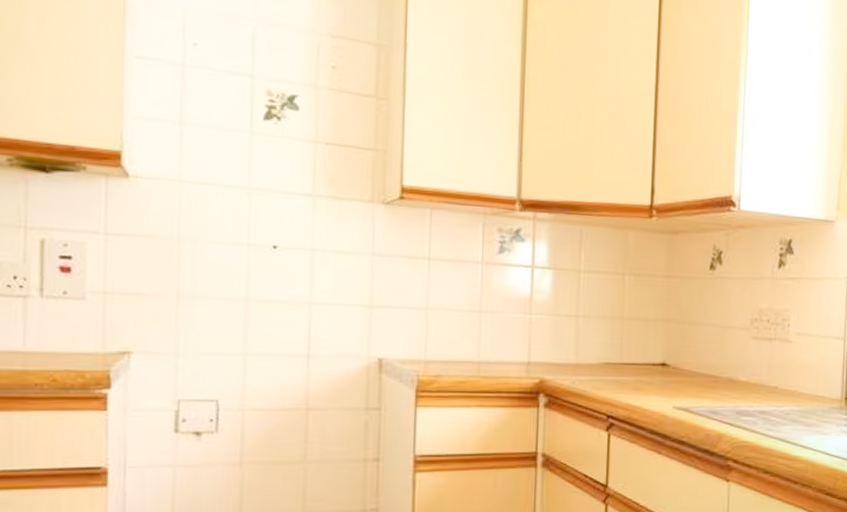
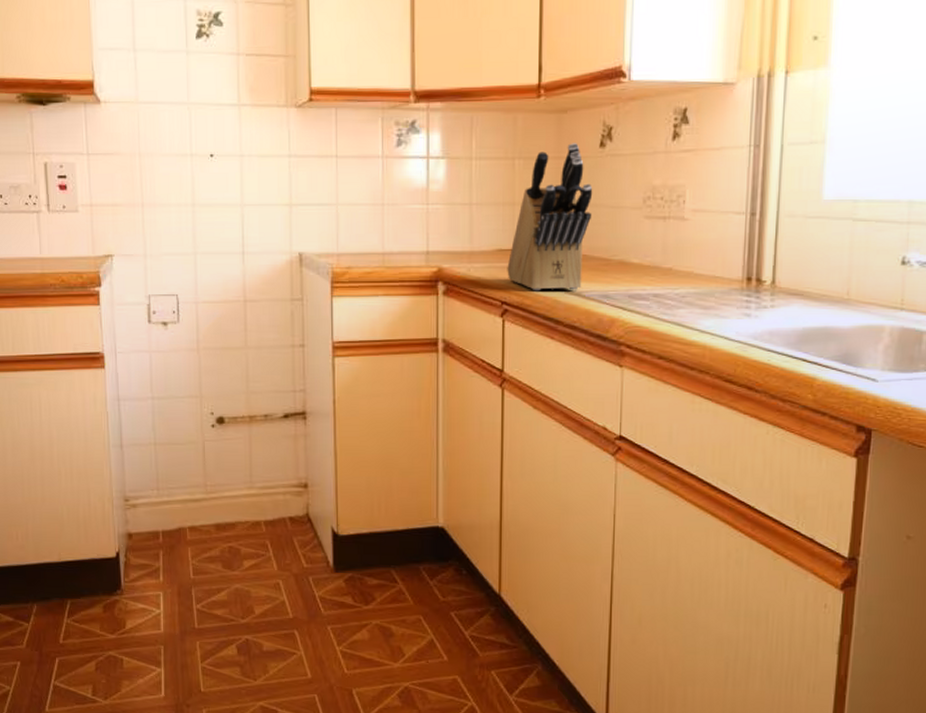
knife block: none [614,263,703,406] -> present [507,143,593,291]

